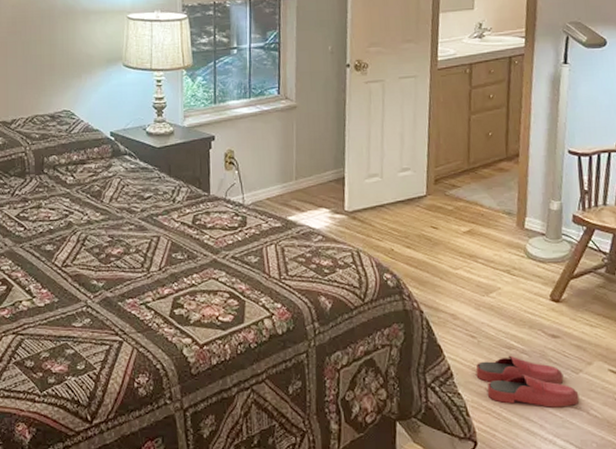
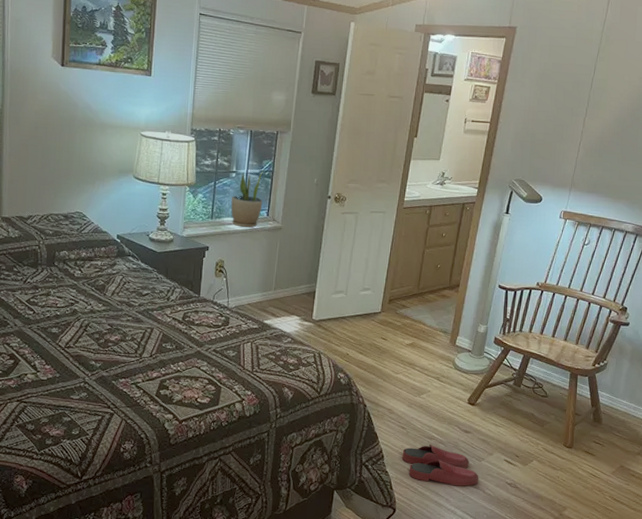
potted plant: none [235,43,272,110] -> present [231,170,264,228]

